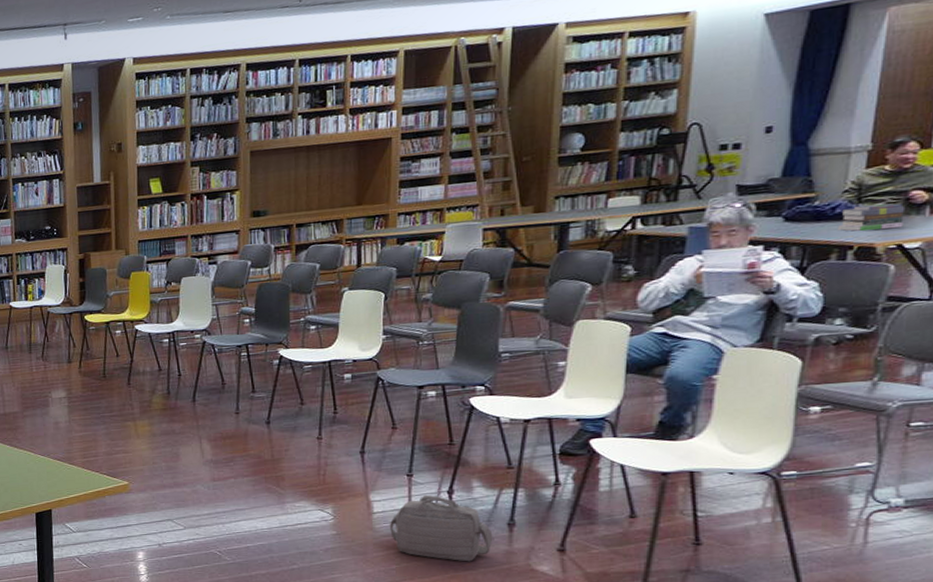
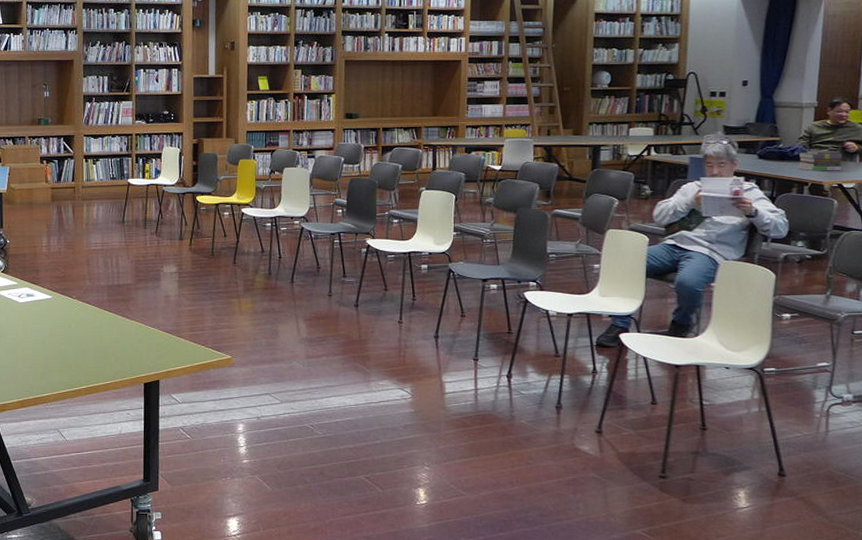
shoulder bag: present [390,494,493,562] -> none [459,377,544,441]

